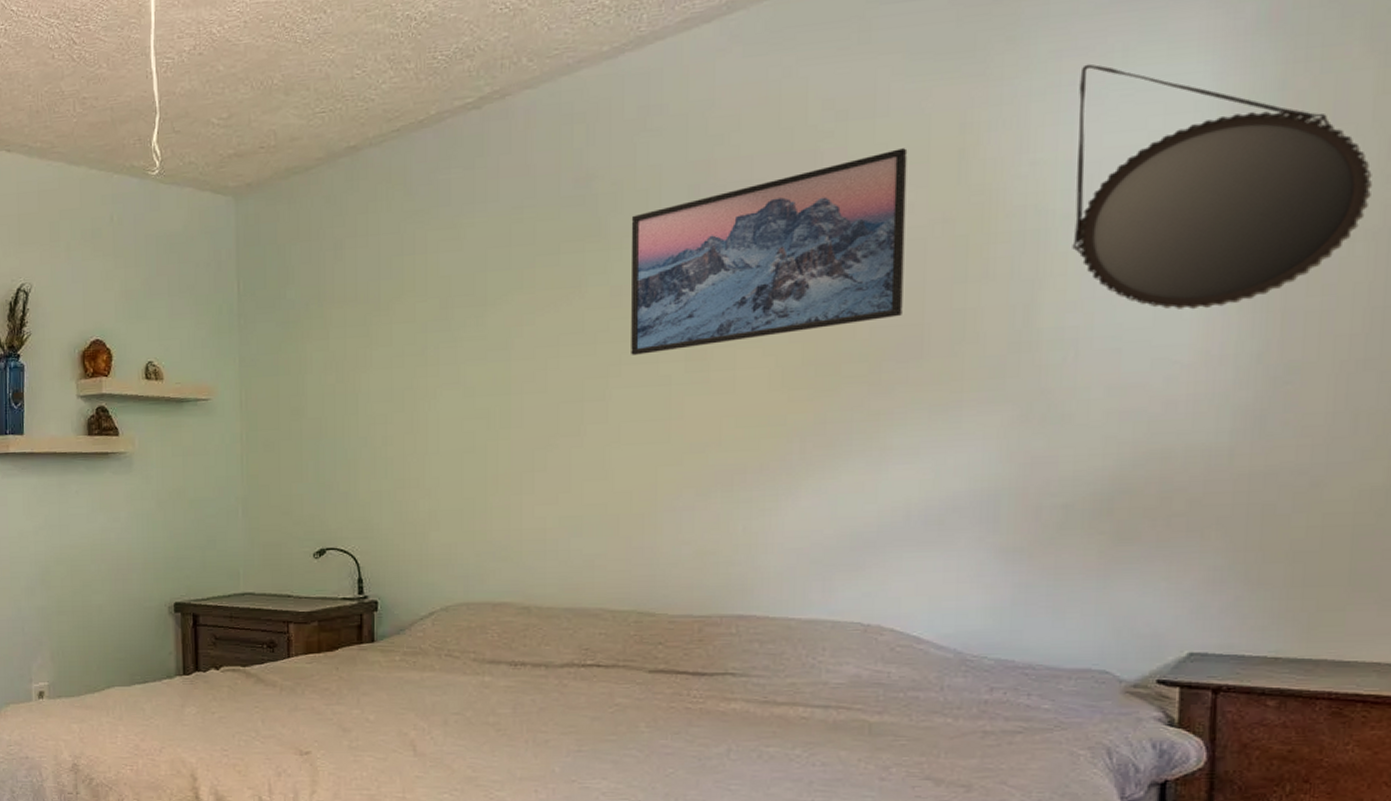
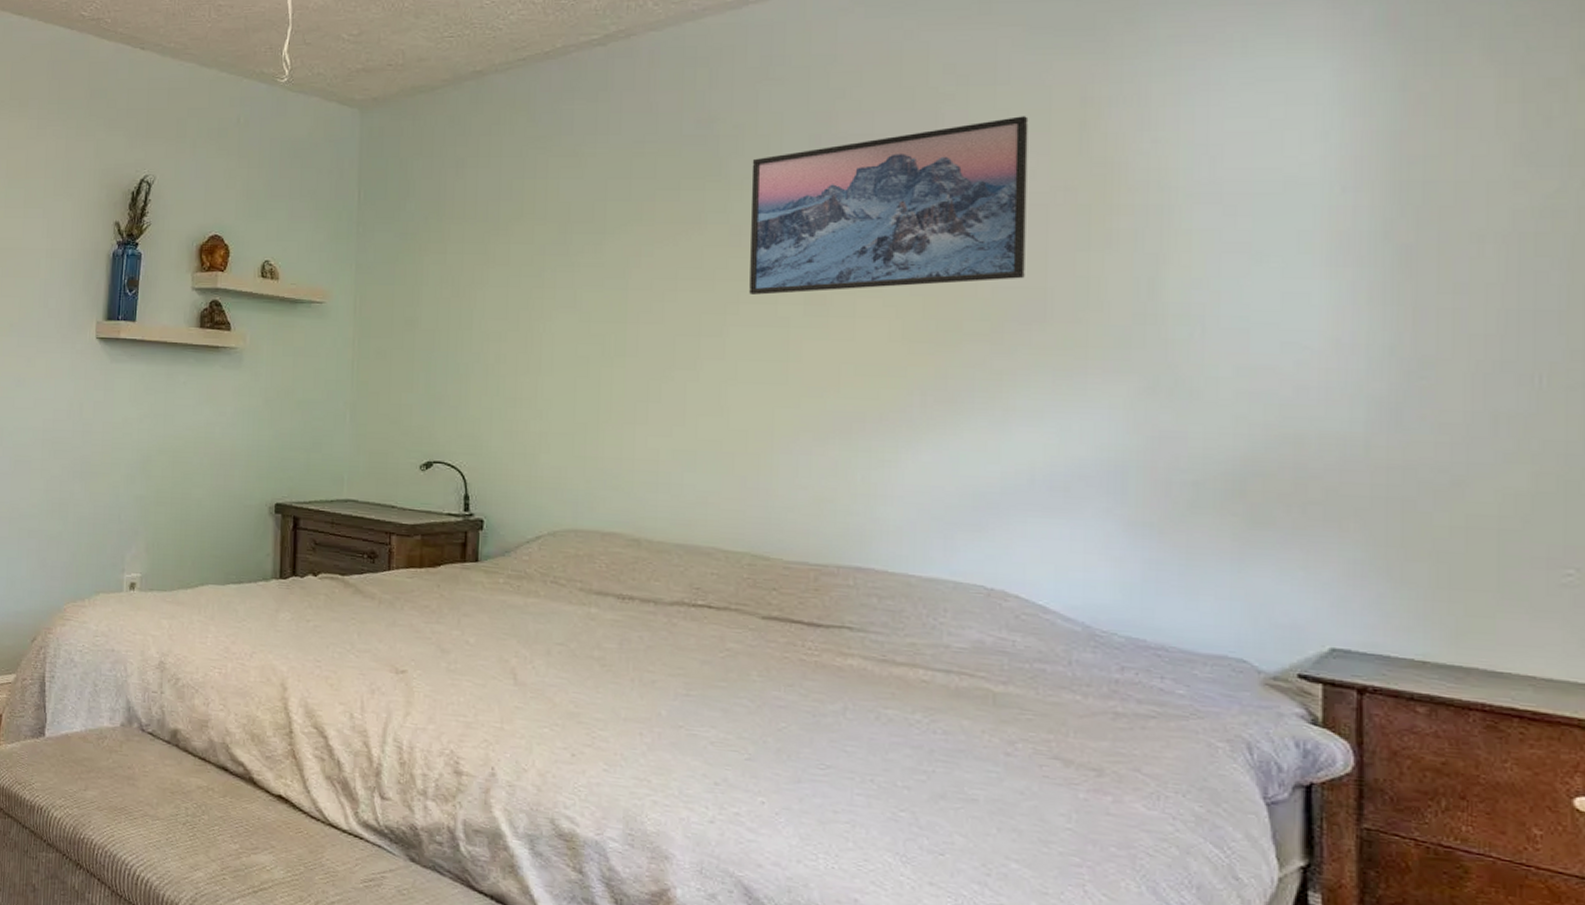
home mirror: present [1072,63,1373,310] -> none [1196,51,1500,297]

